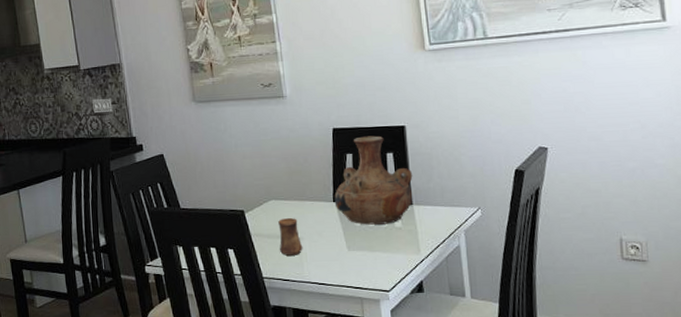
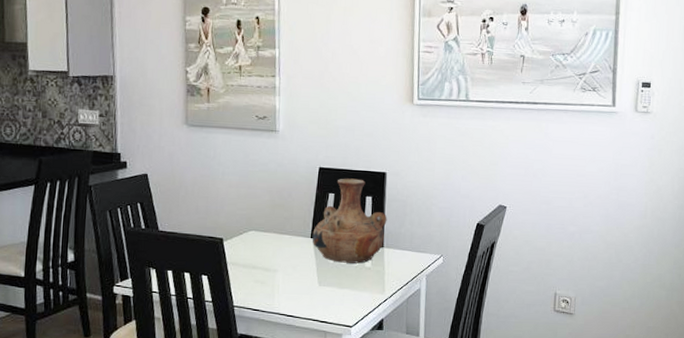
cup: present [278,218,303,256] -> none [254,250,276,287]

